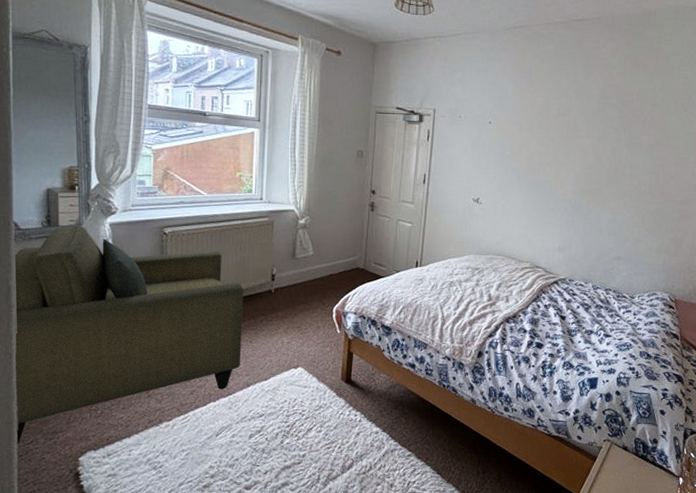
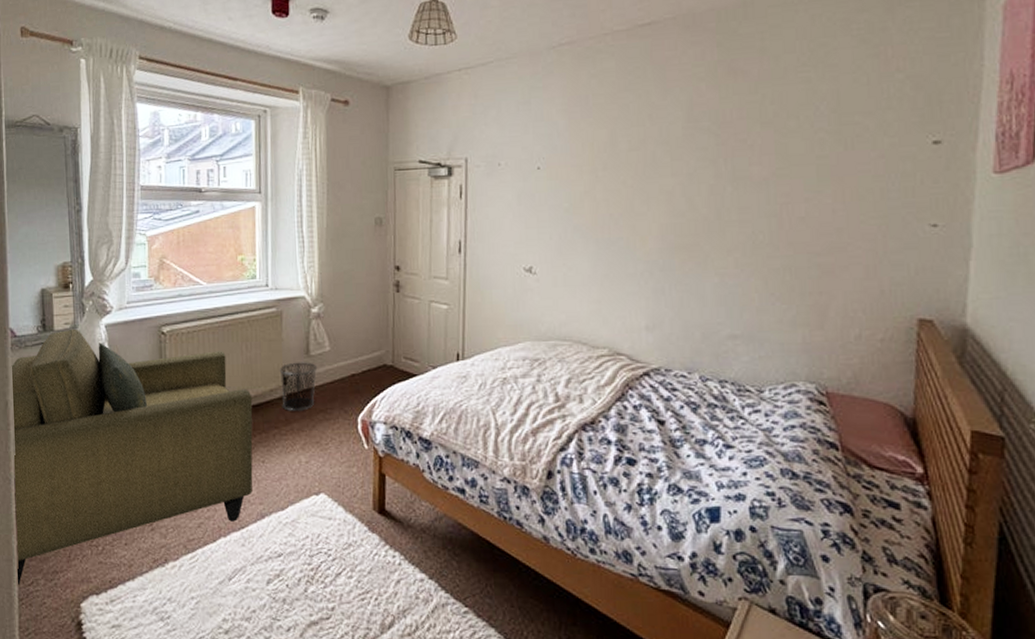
waste bin: none [268,263,302,302] -> present [279,362,318,411]

